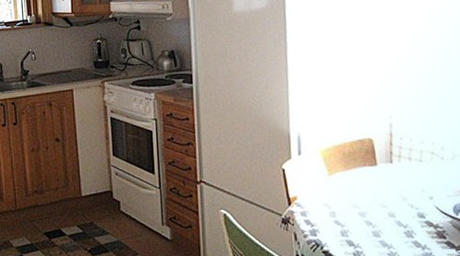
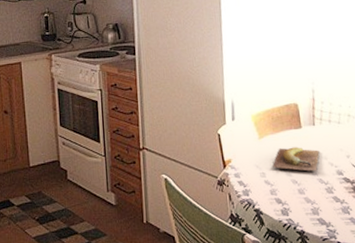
banana: none [344,185,398,213] -> present [273,147,320,172]

